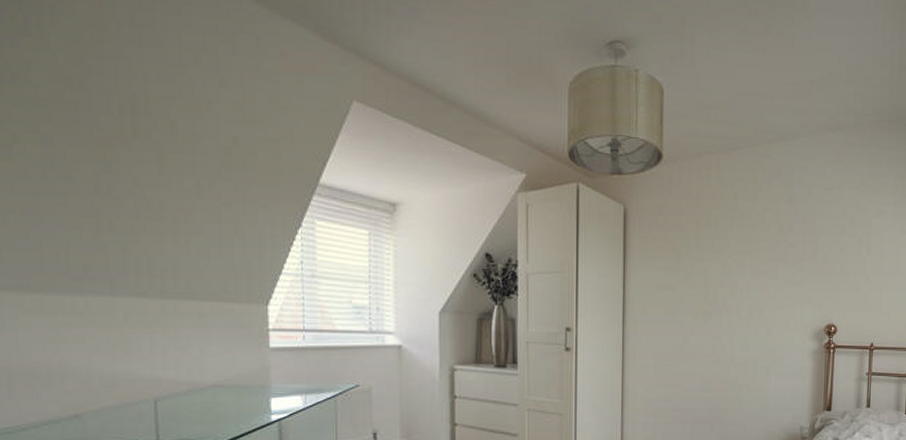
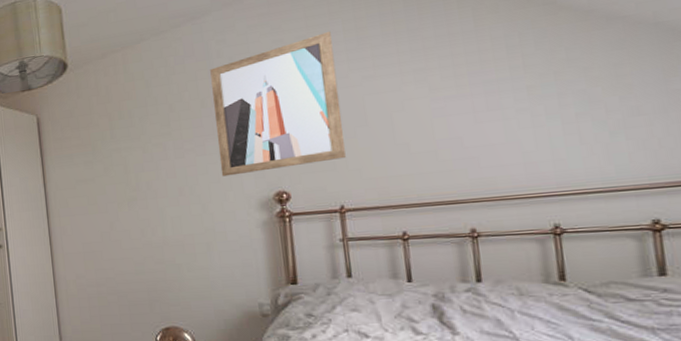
wall art: none [787,182,886,303] -> present [210,30,346,177]

